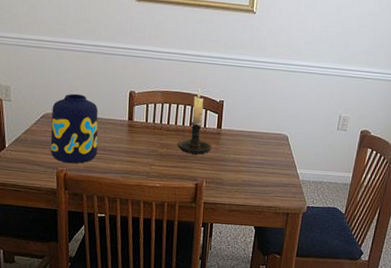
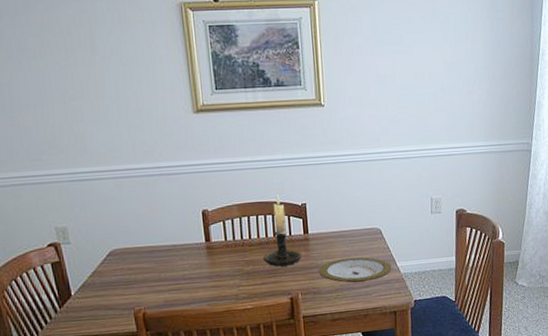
vase: present [50,93,99,164] -> none [118,222,177,301]
plate: none [225,156,292,182] -> present [319,257,392,283]

